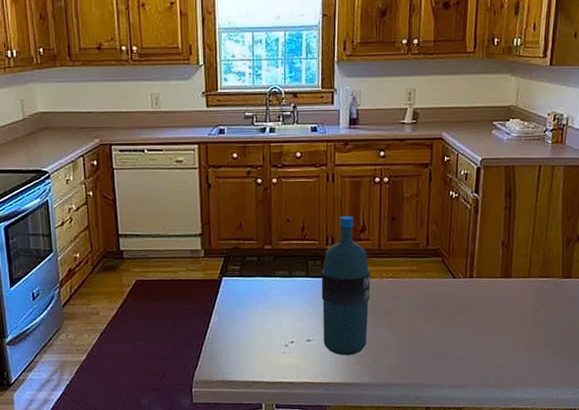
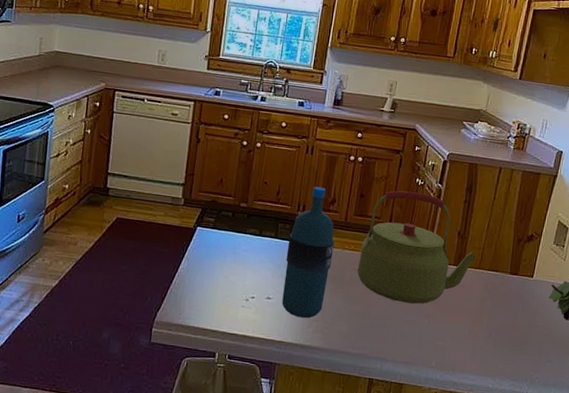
kettle: none [398,206,524,324] -> present [357,190,476,304]

